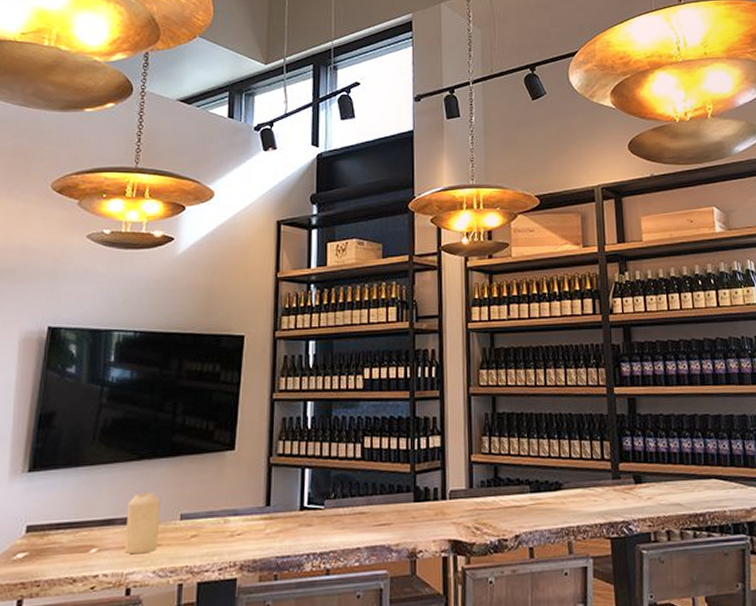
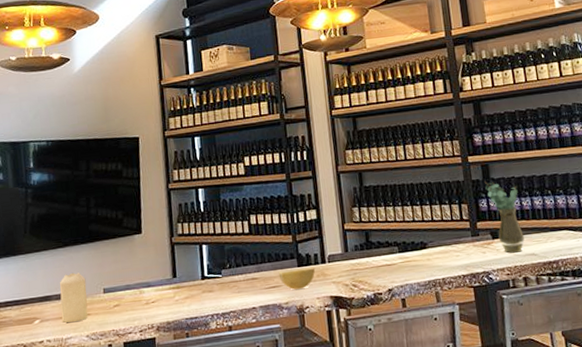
cheese: none [391,503,434,530] -> present [278,267,316,290]
vase: none [629,417,670,502] -> present [484,182,525,253]

